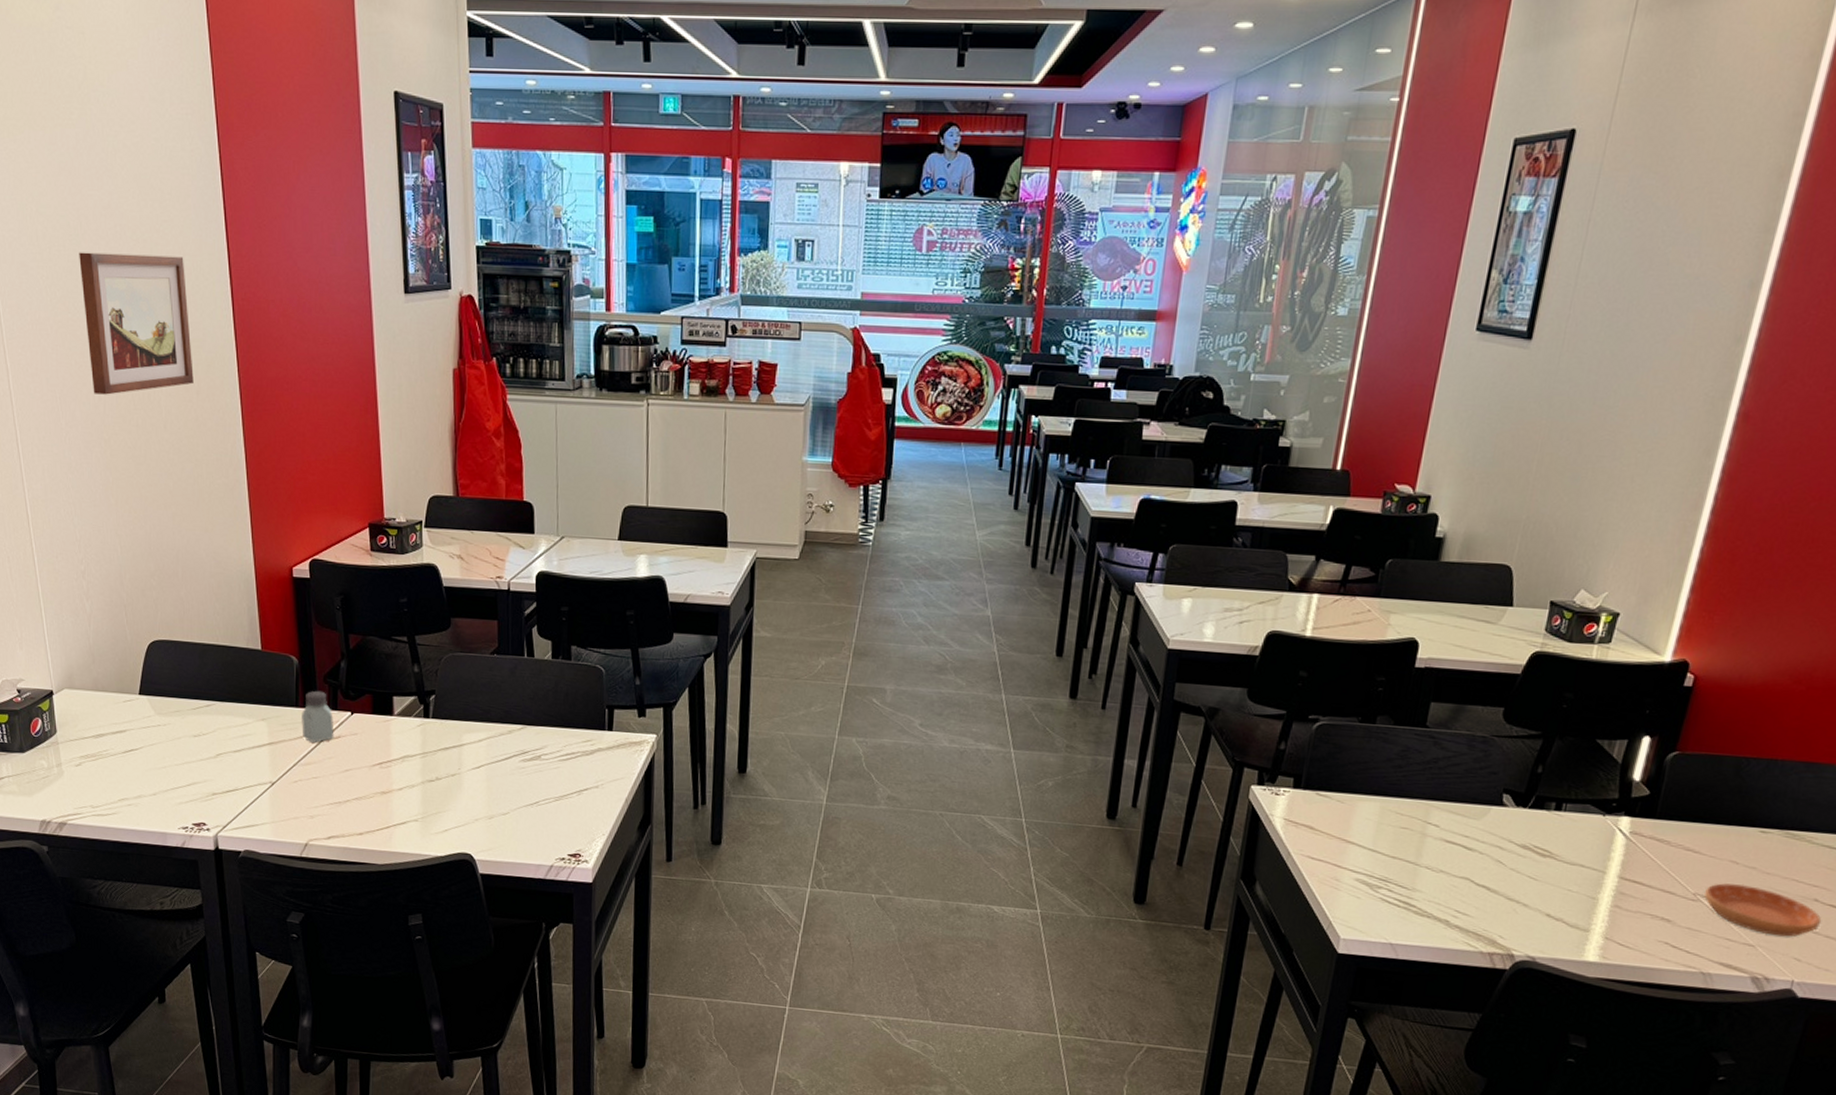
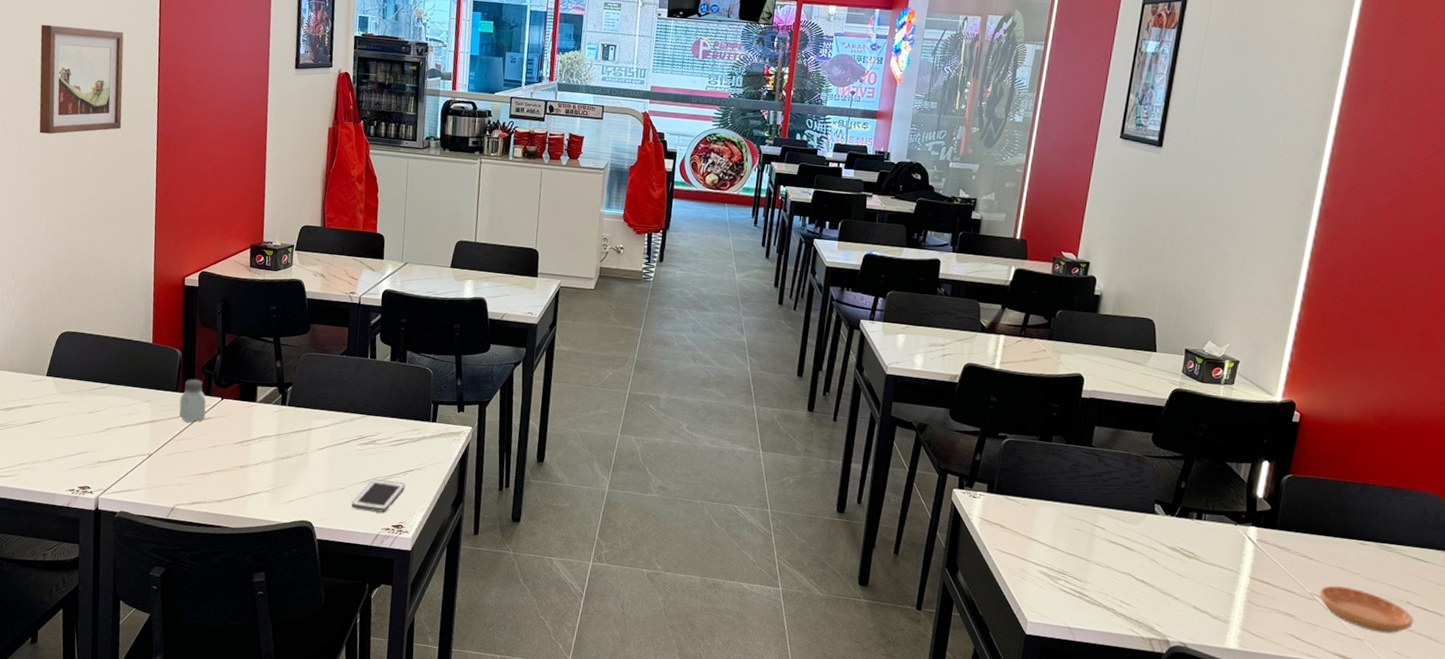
cell phone: none [518,801,580,840] -> present [351,479,405,513]

